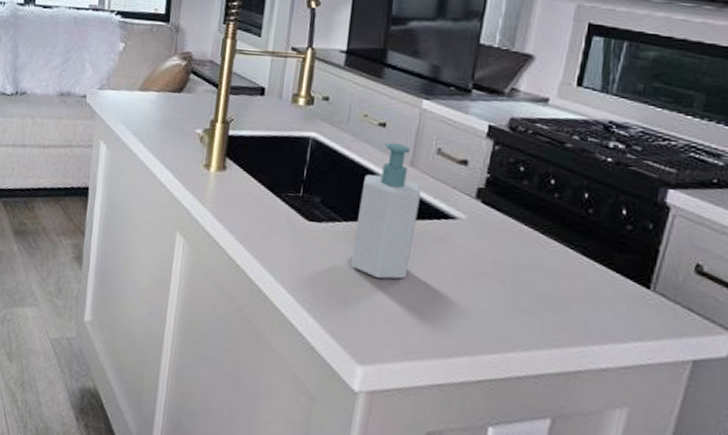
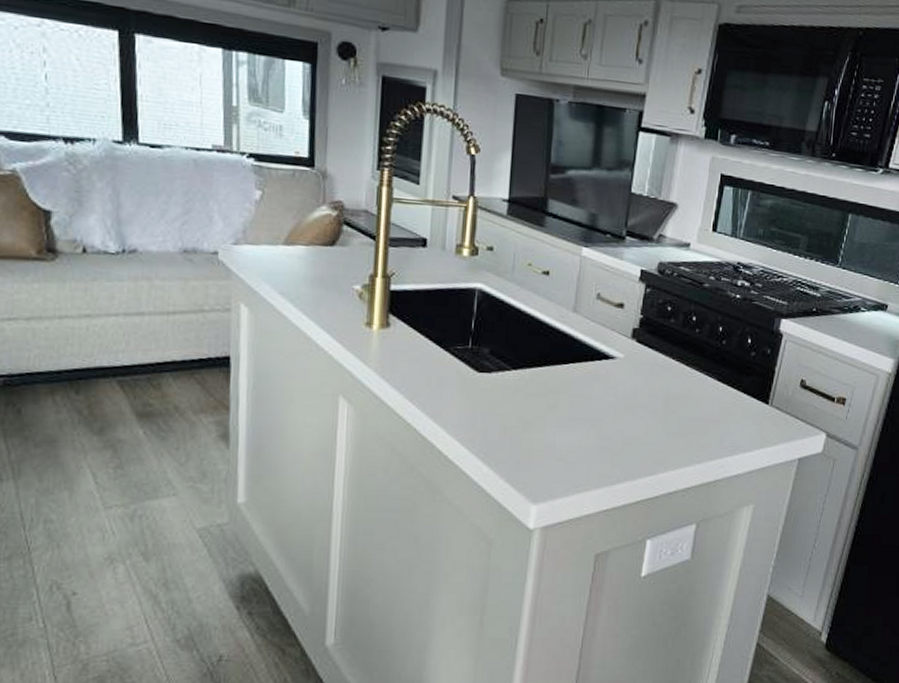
soap bottle: present [350,142,422,279] -> none [521,290,584,422]

